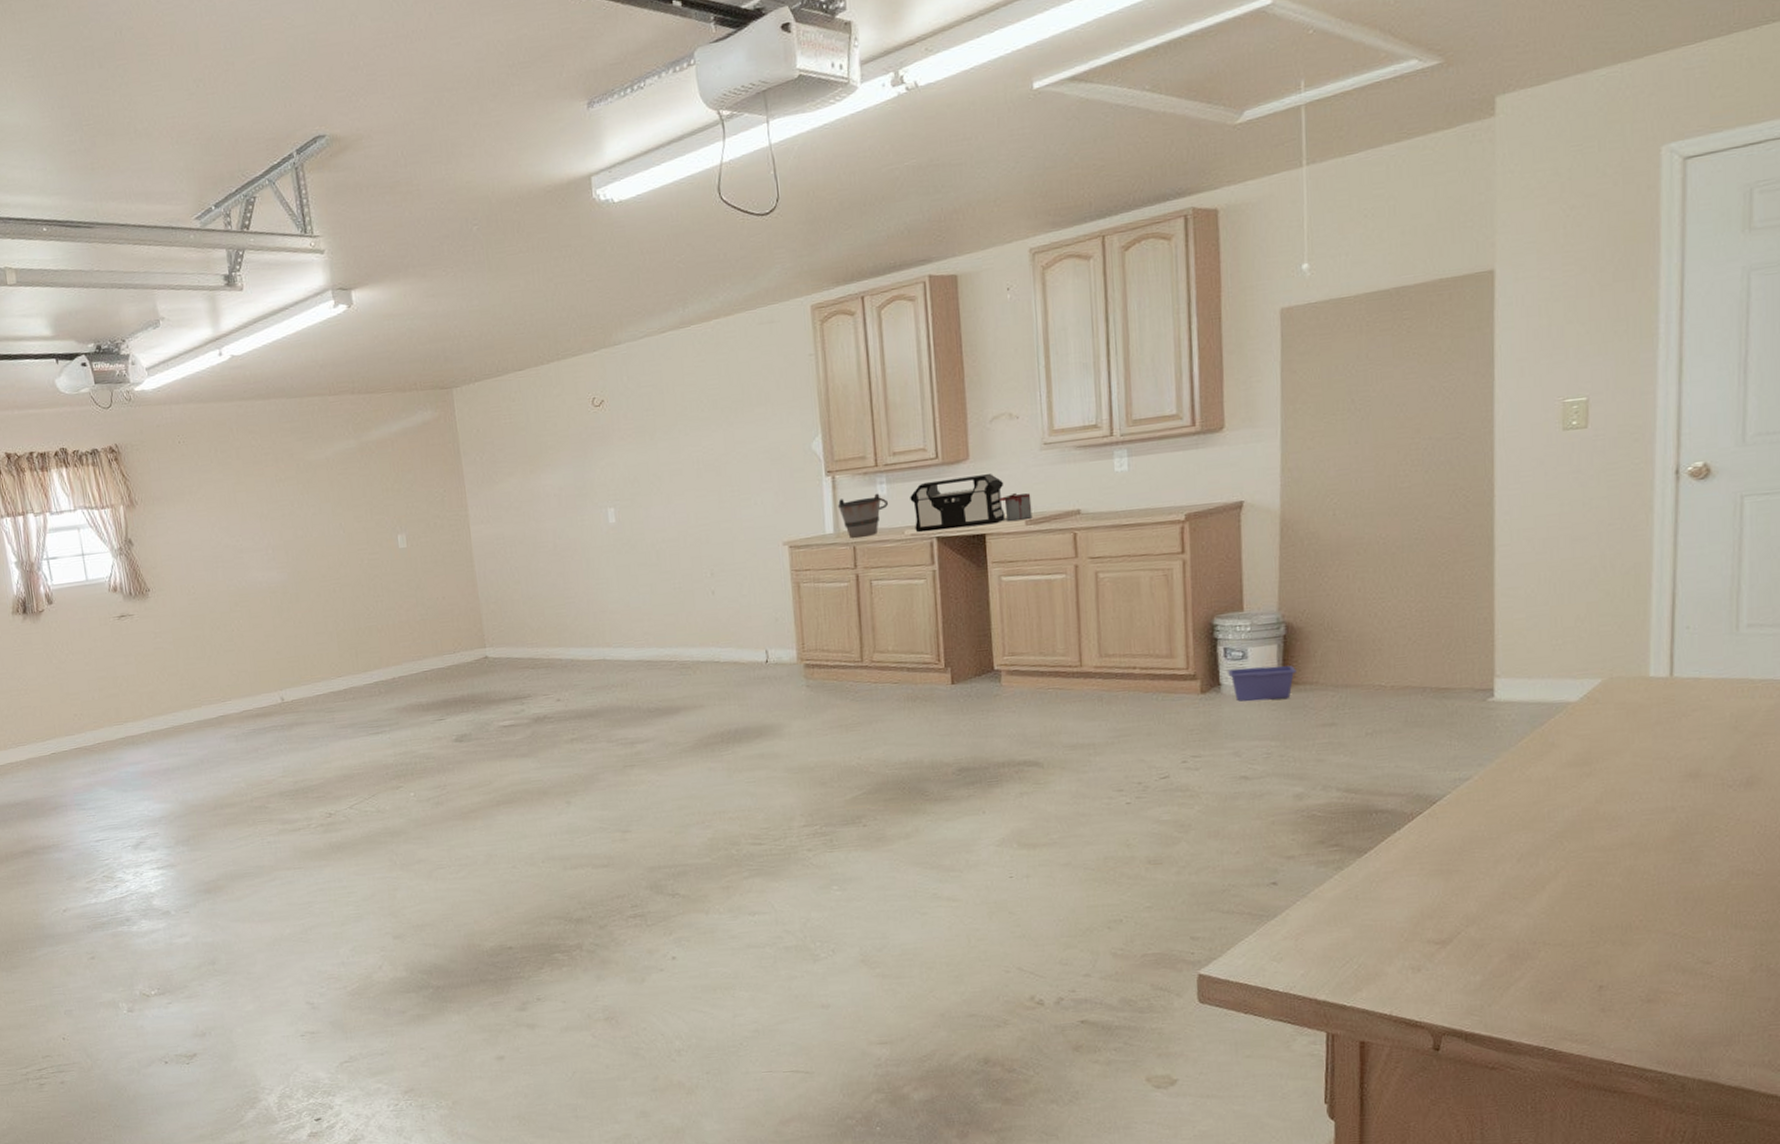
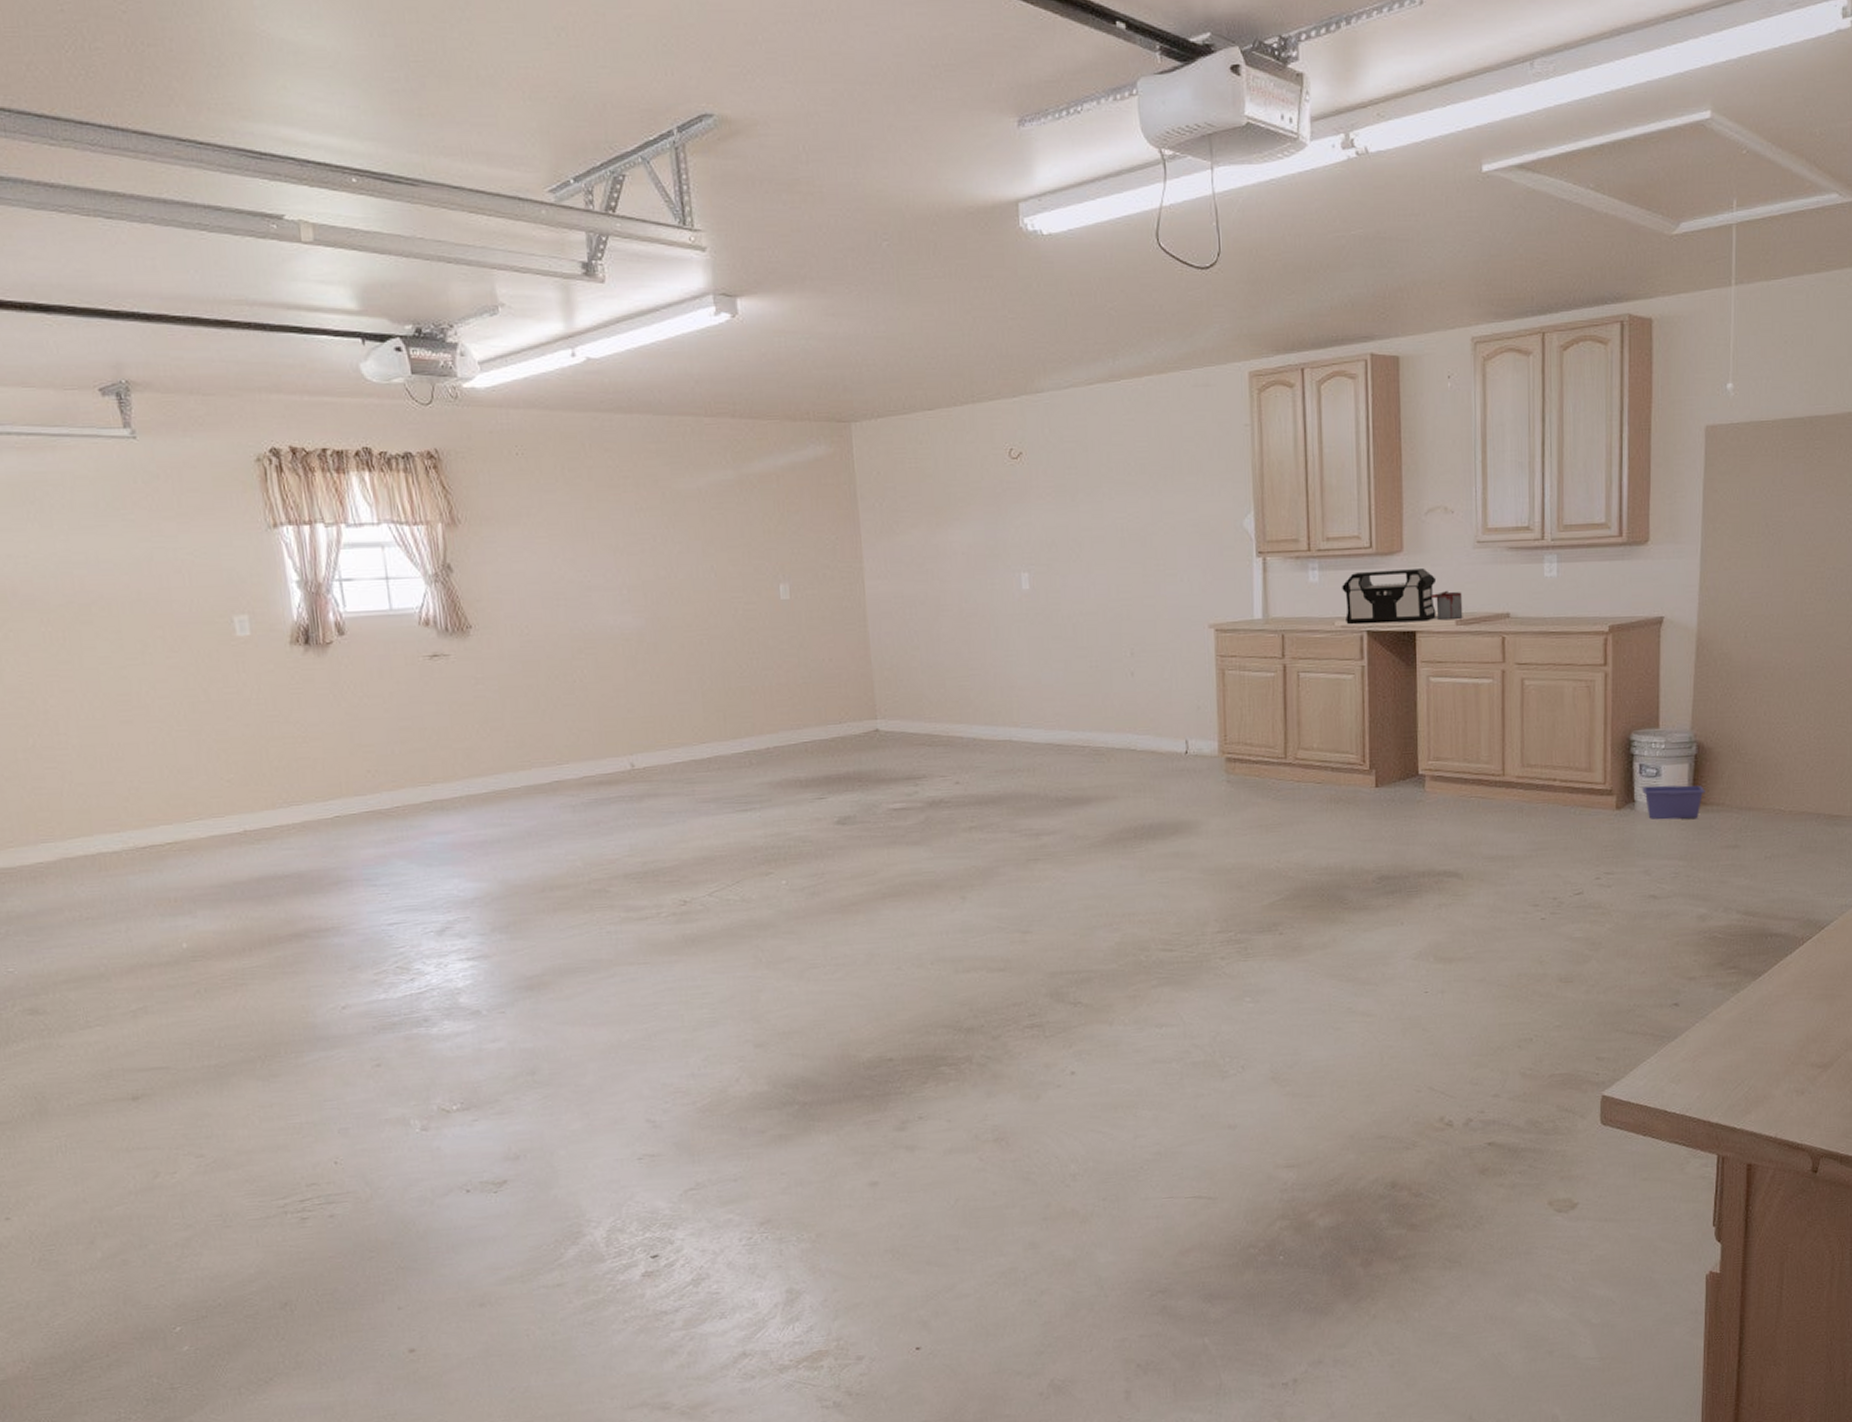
bucket: present [837,493,888,539] -> none [1267,580,1319,627]

